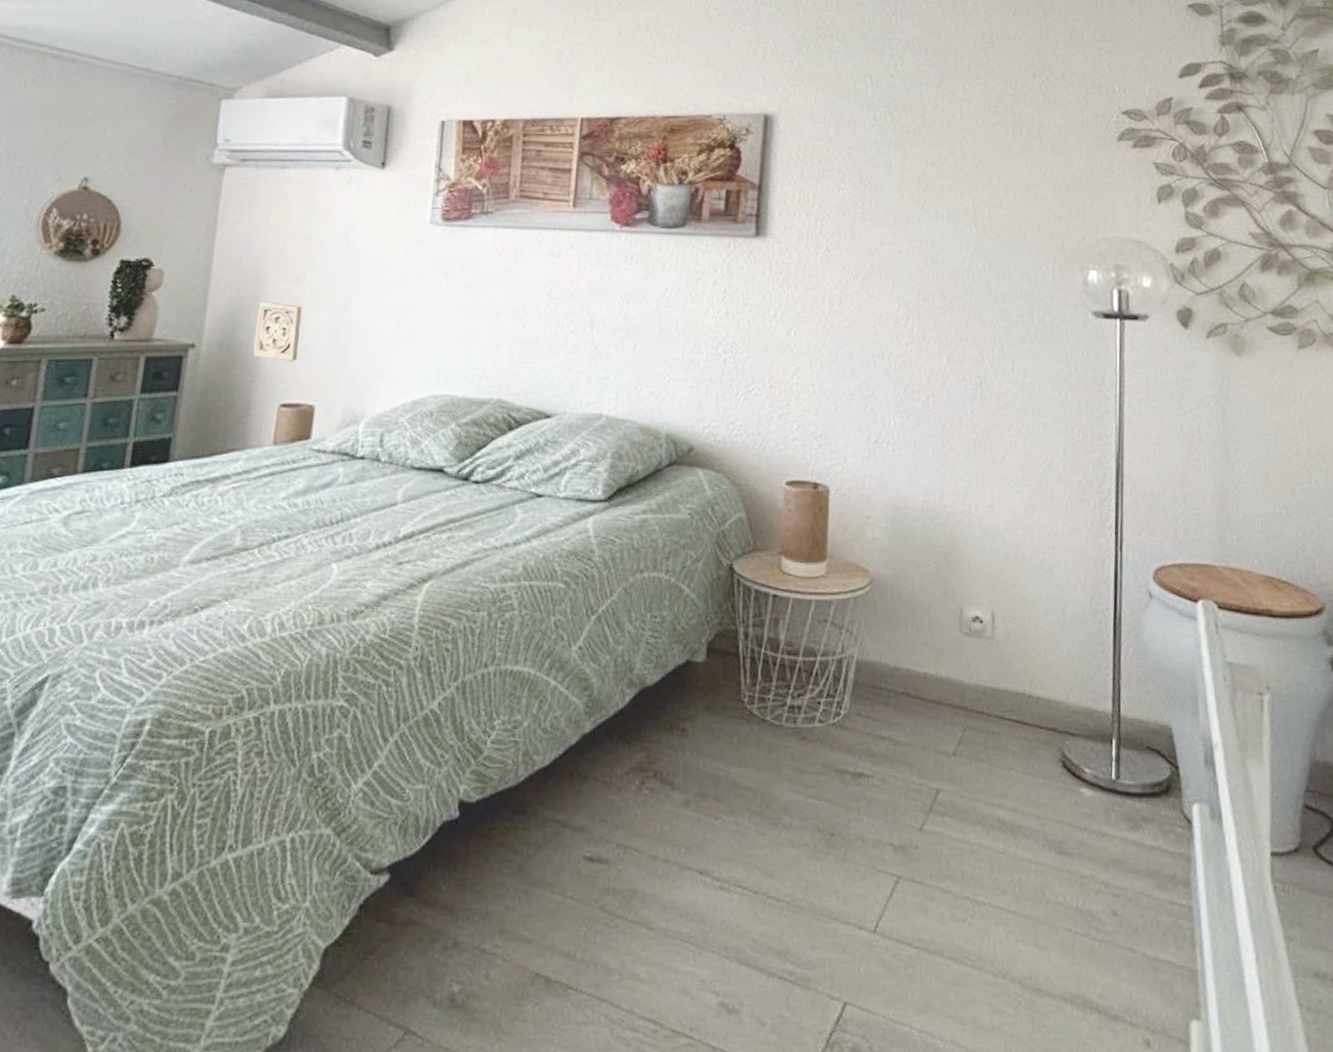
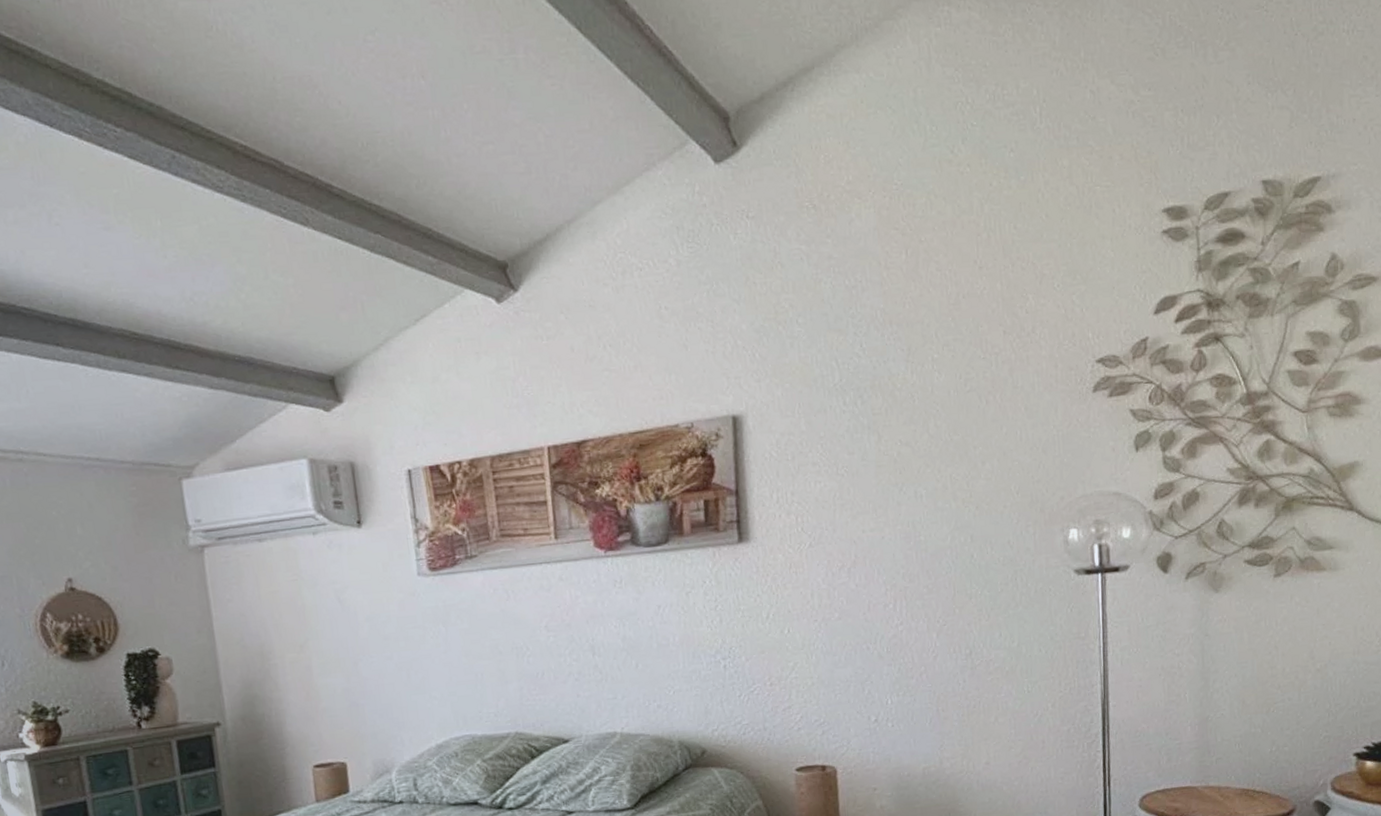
wall ornament: present [253,301,302,362] -> none [271,672,320,727]

